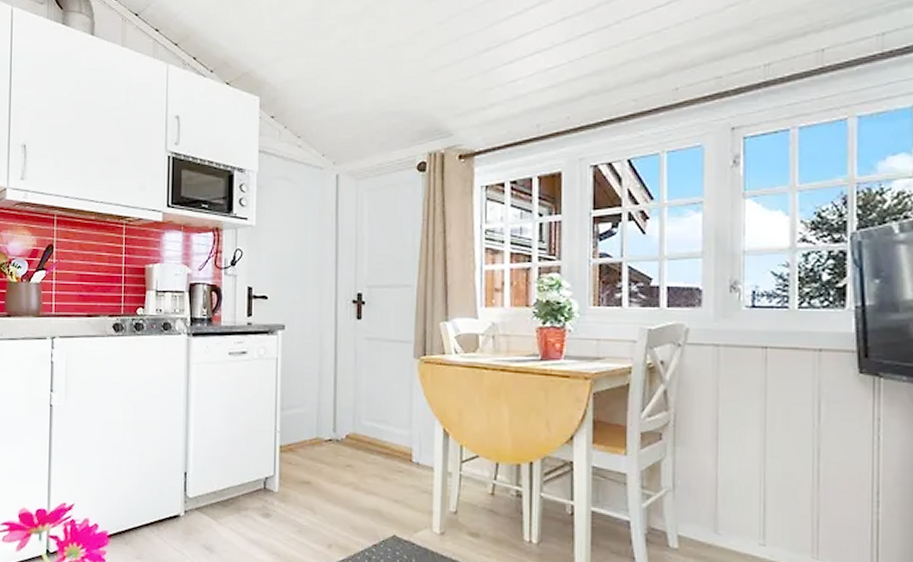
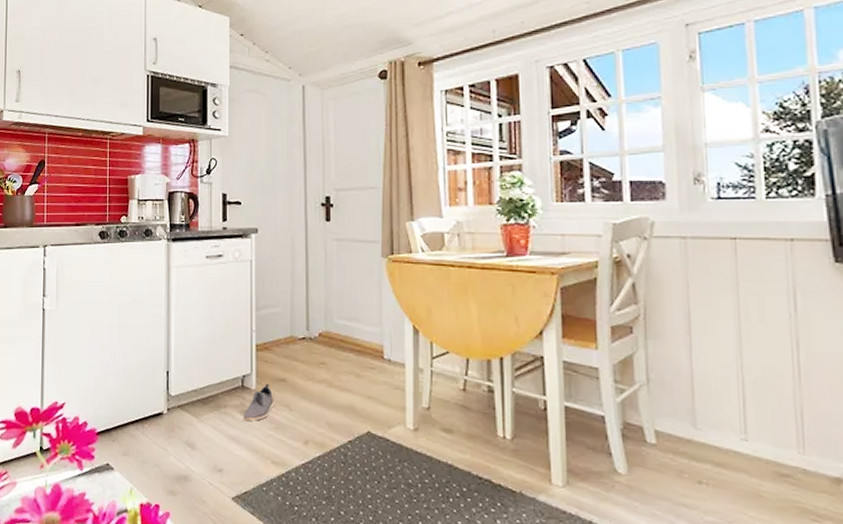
shoe: none [264,486,298,524] -> present [243,384,274,421]

